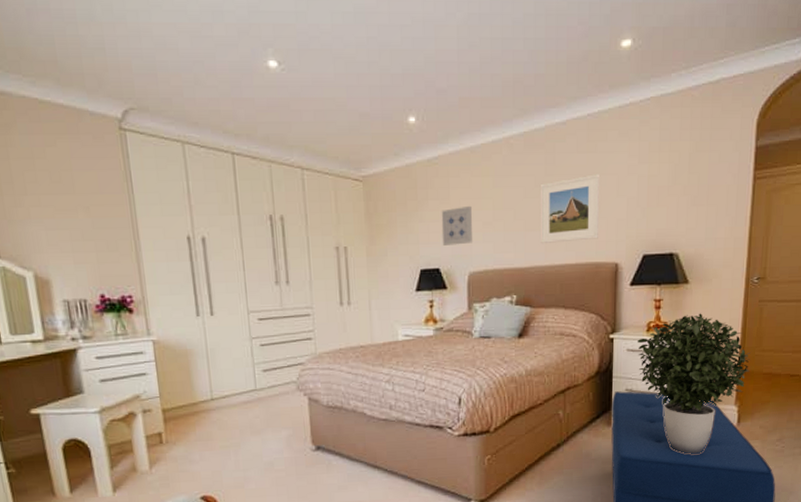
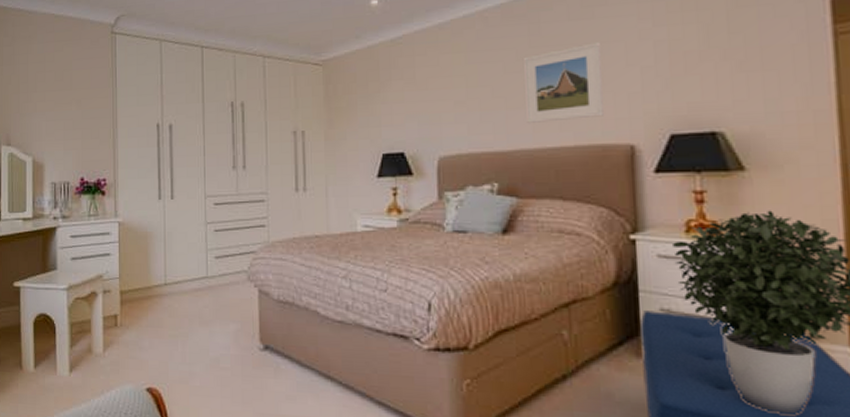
wall art: present [441,205,472,246] -> none [406,84,442,128]

